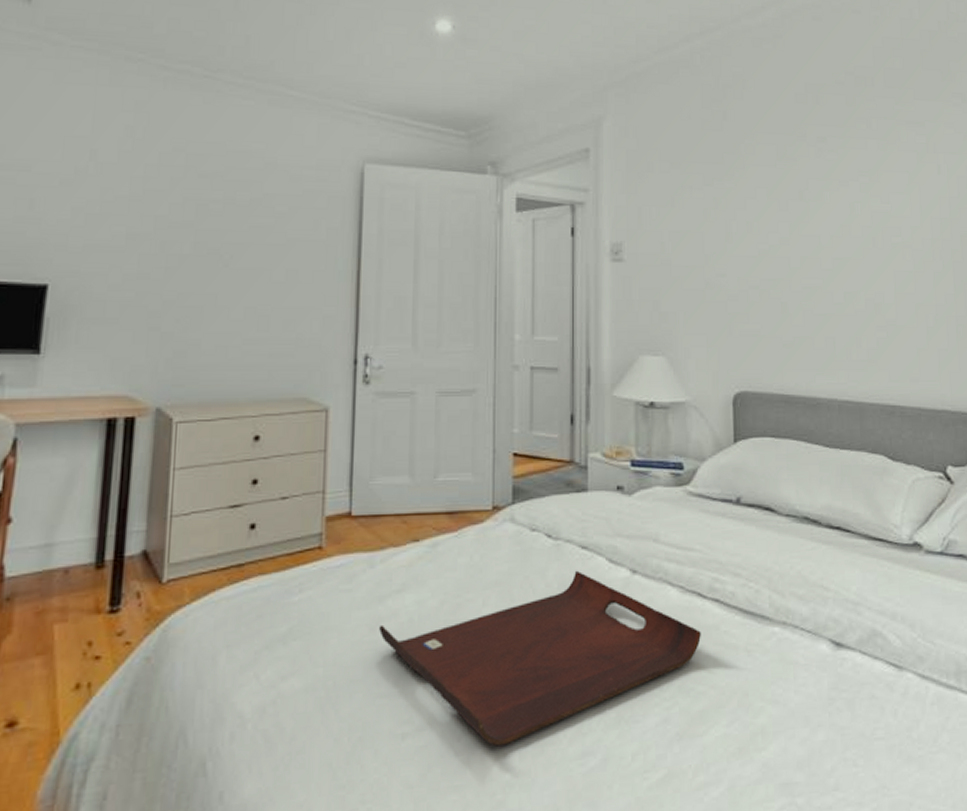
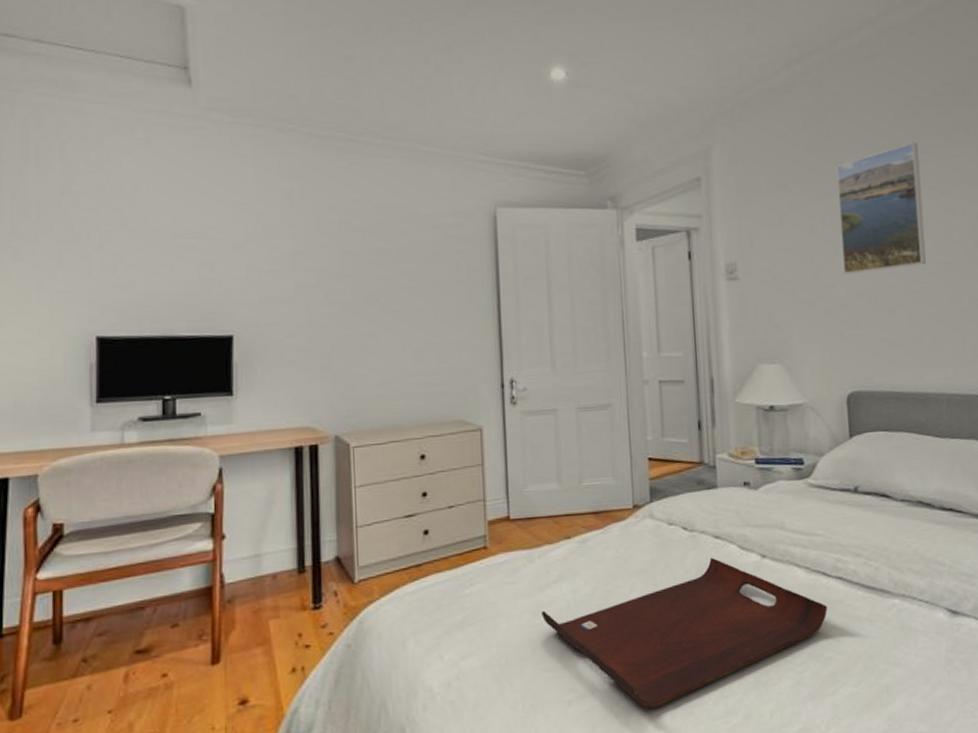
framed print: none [733,130,822,264] -> present [836,142,926,274]

